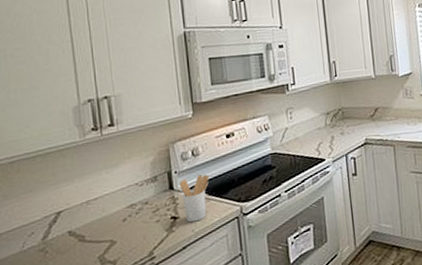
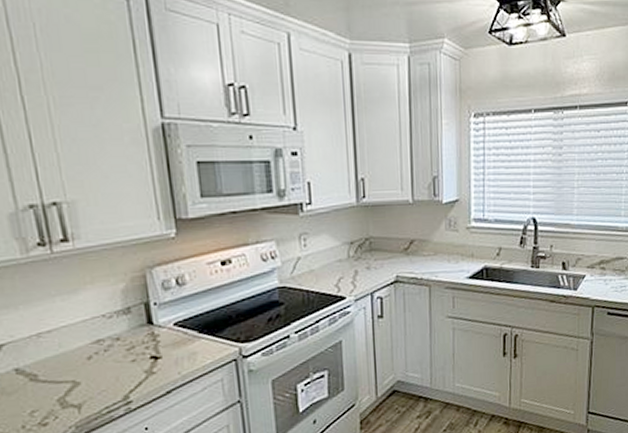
utensil holder: present [179,174,210,223] -> none [160,307,200,364]

